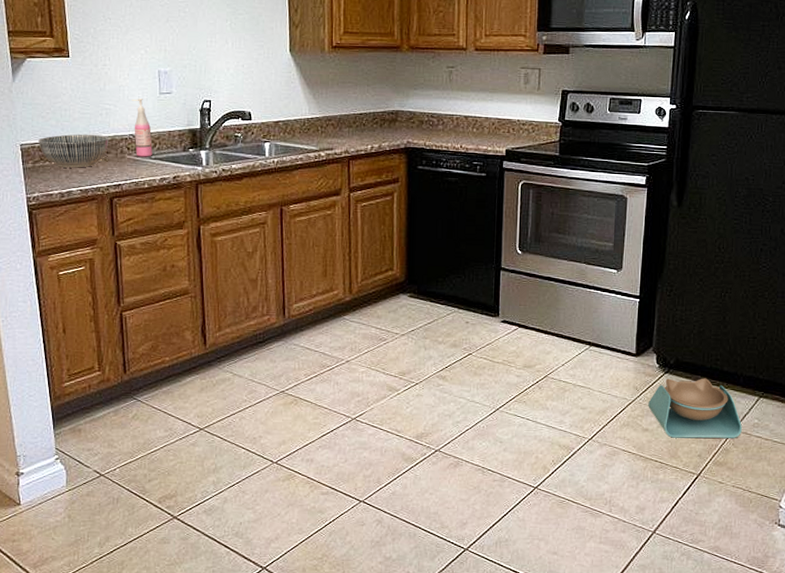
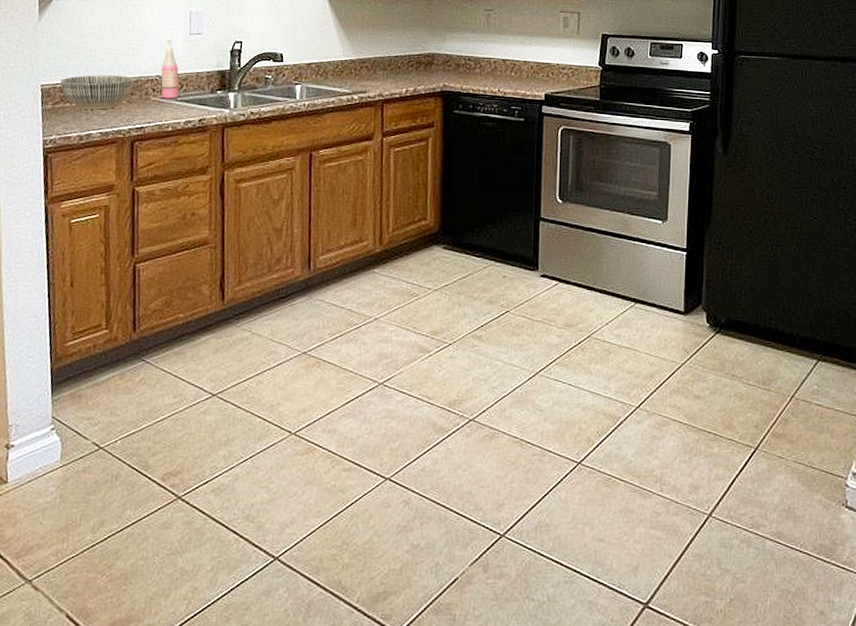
pet bowl: present [648,378,742,439] -> none [699,339,801,407]

